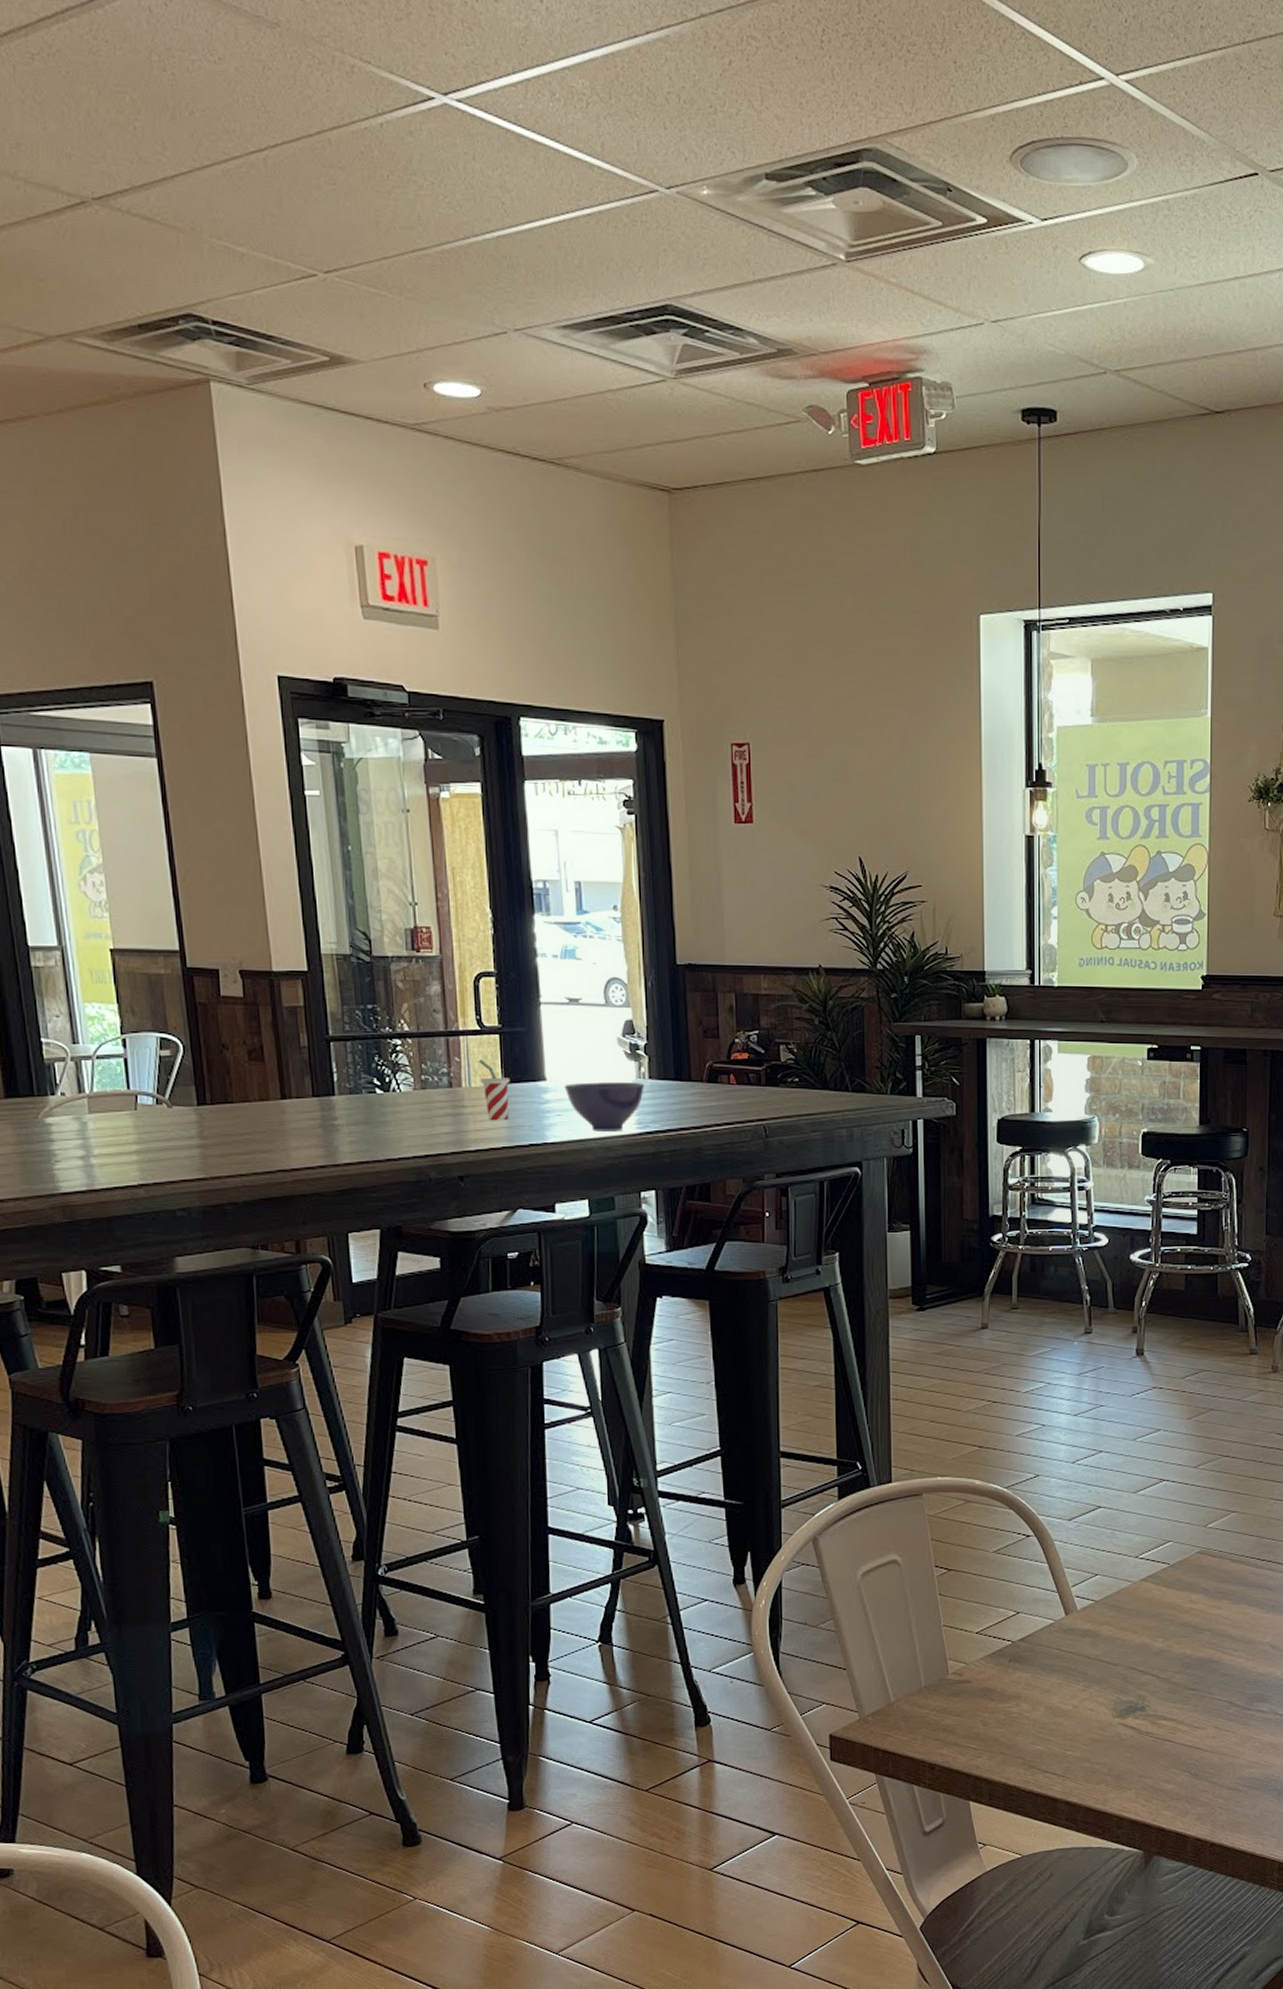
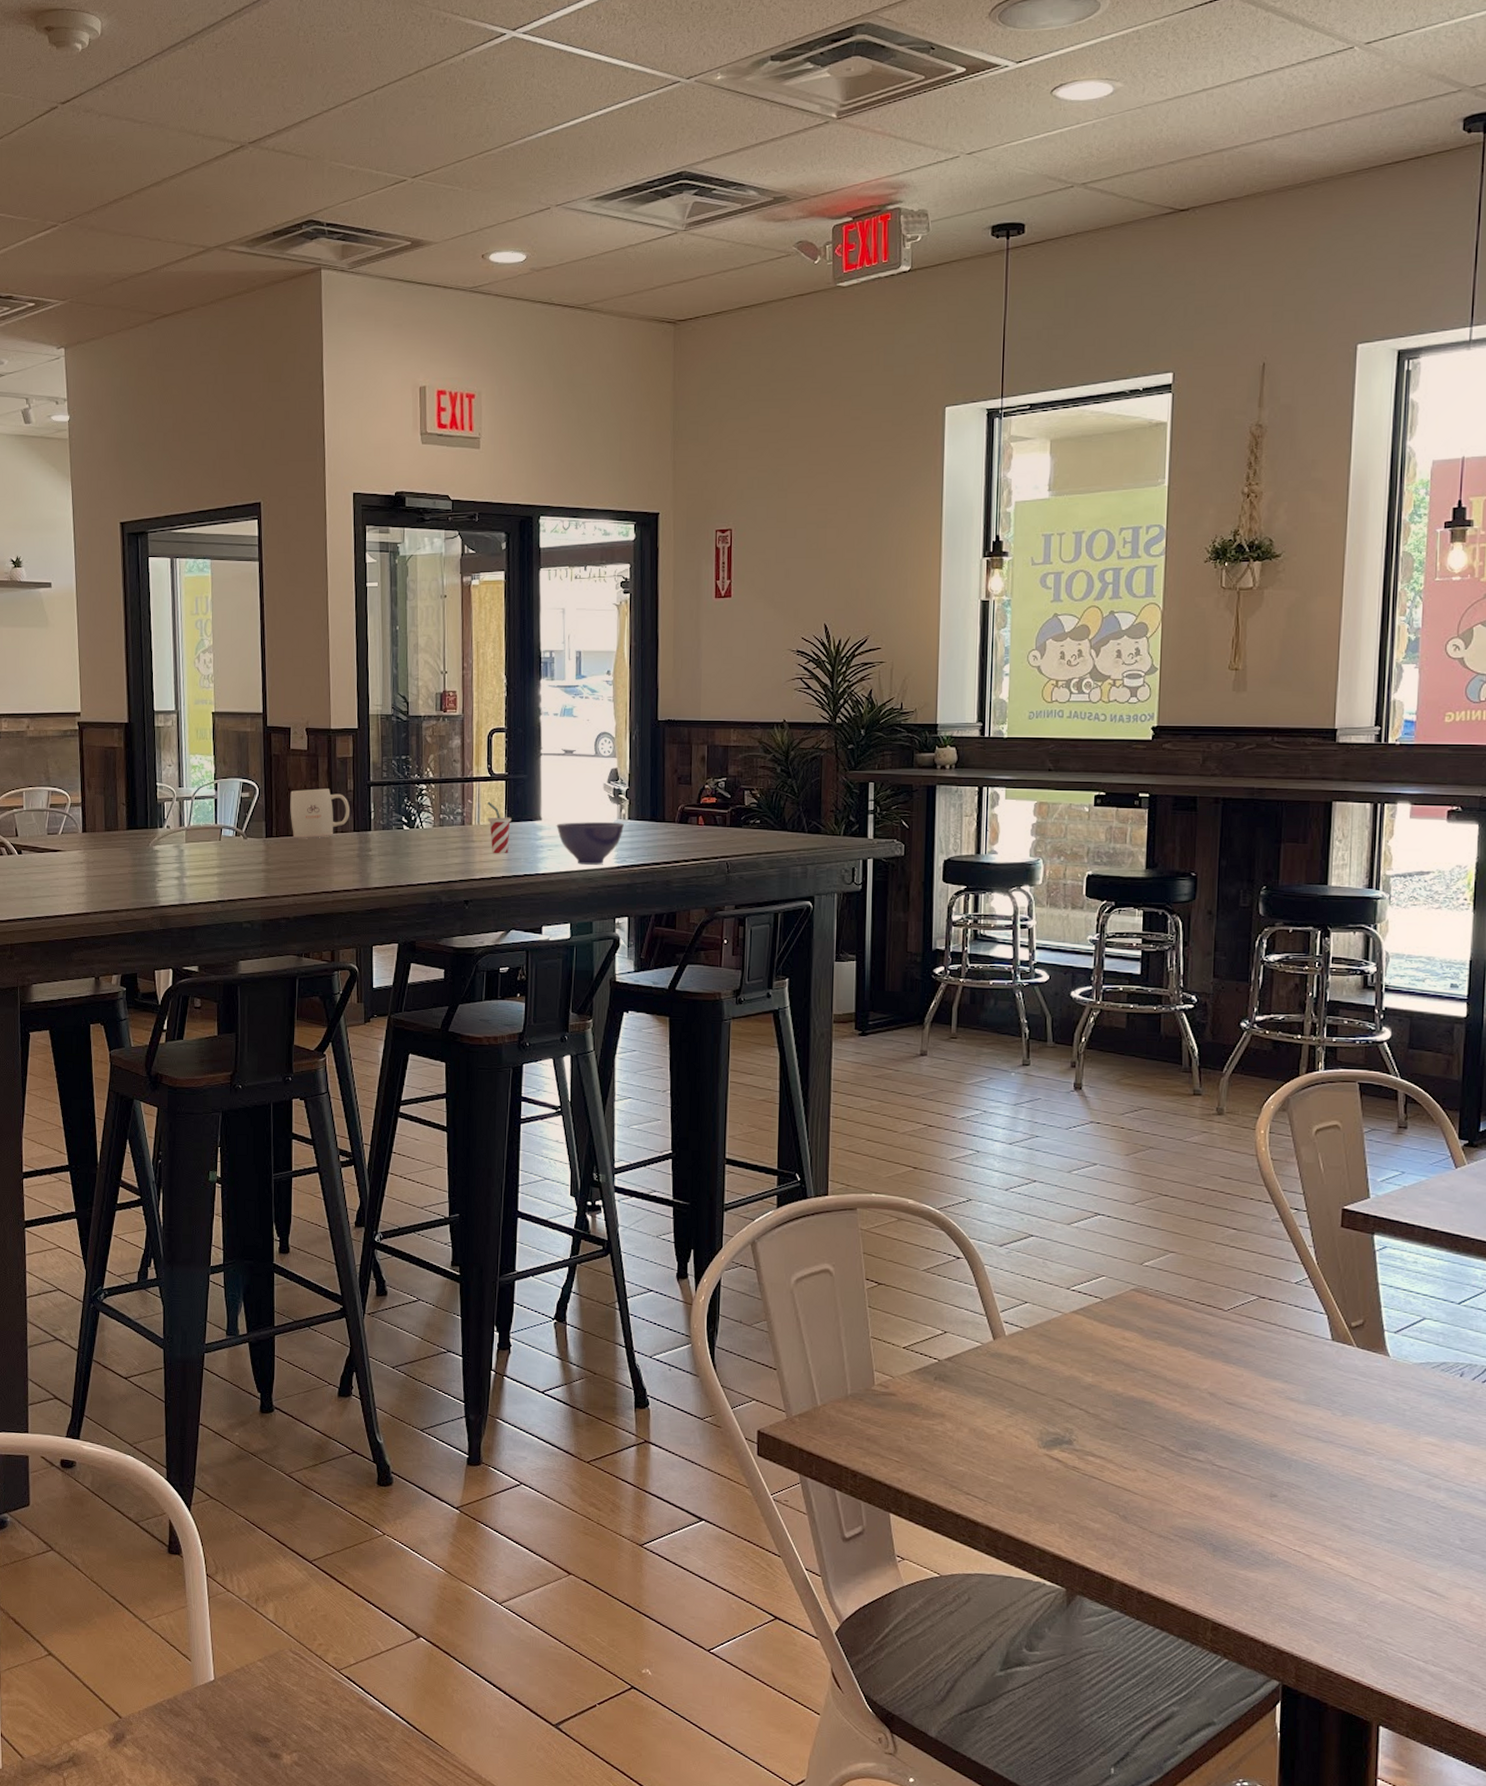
mug: none [225,1045,307,1107] -> present [290,788,351,839]

